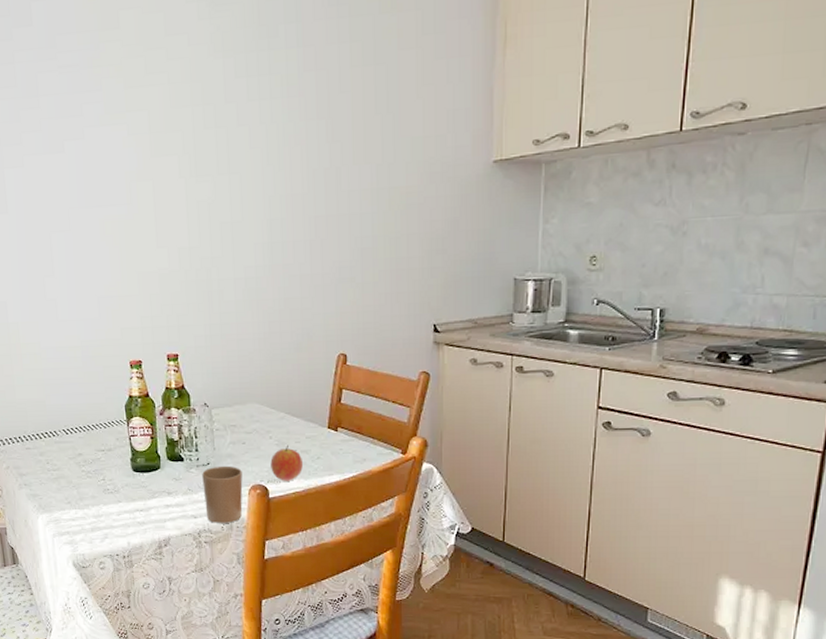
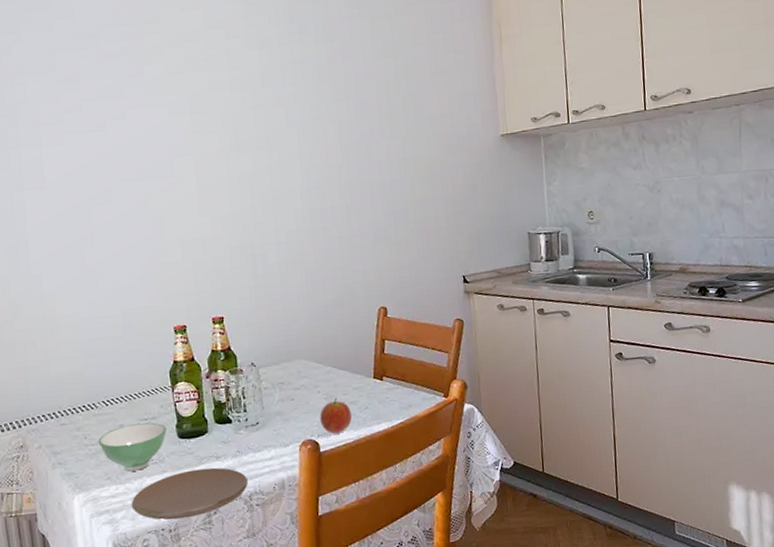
bowl: none [59,454,122,498] -> present [98,422,167,472]
plate: none [89,502,197,547] -> present [131,467,248,520]
mug: present [202,465,243,524] -> none [251,423,294,484]

